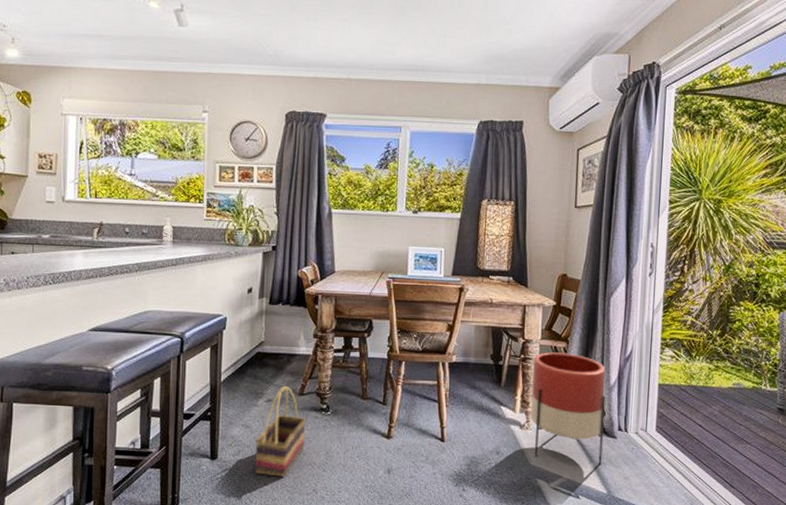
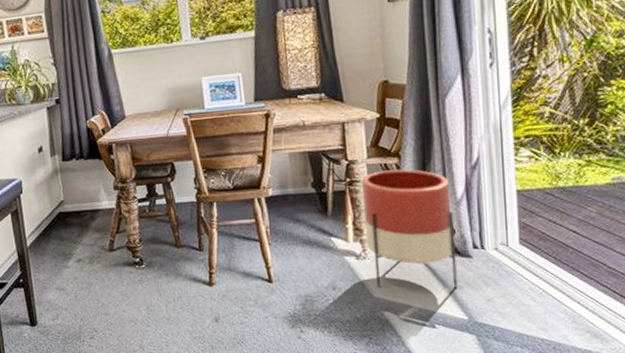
basket: present [254,385,306,477] -> none [72,243,123,337]

